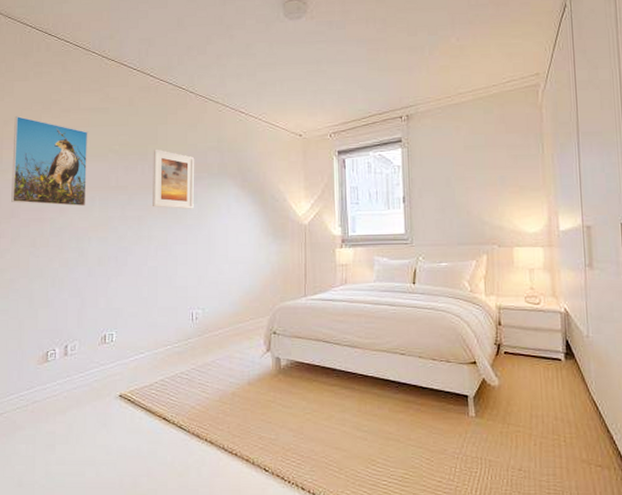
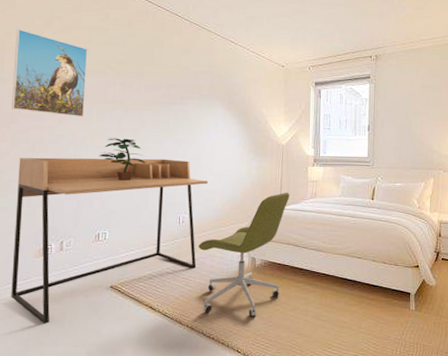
desk: none [14,247,222,439] -> present [11,157,208,324]
potted plant: none [103,227,153,274] -> present [99,138,145,181]
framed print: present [153,149,195,209] -> none [147,69,187,125]
office chair: none [215,279,316,429] -> present [198,192,290,318]

